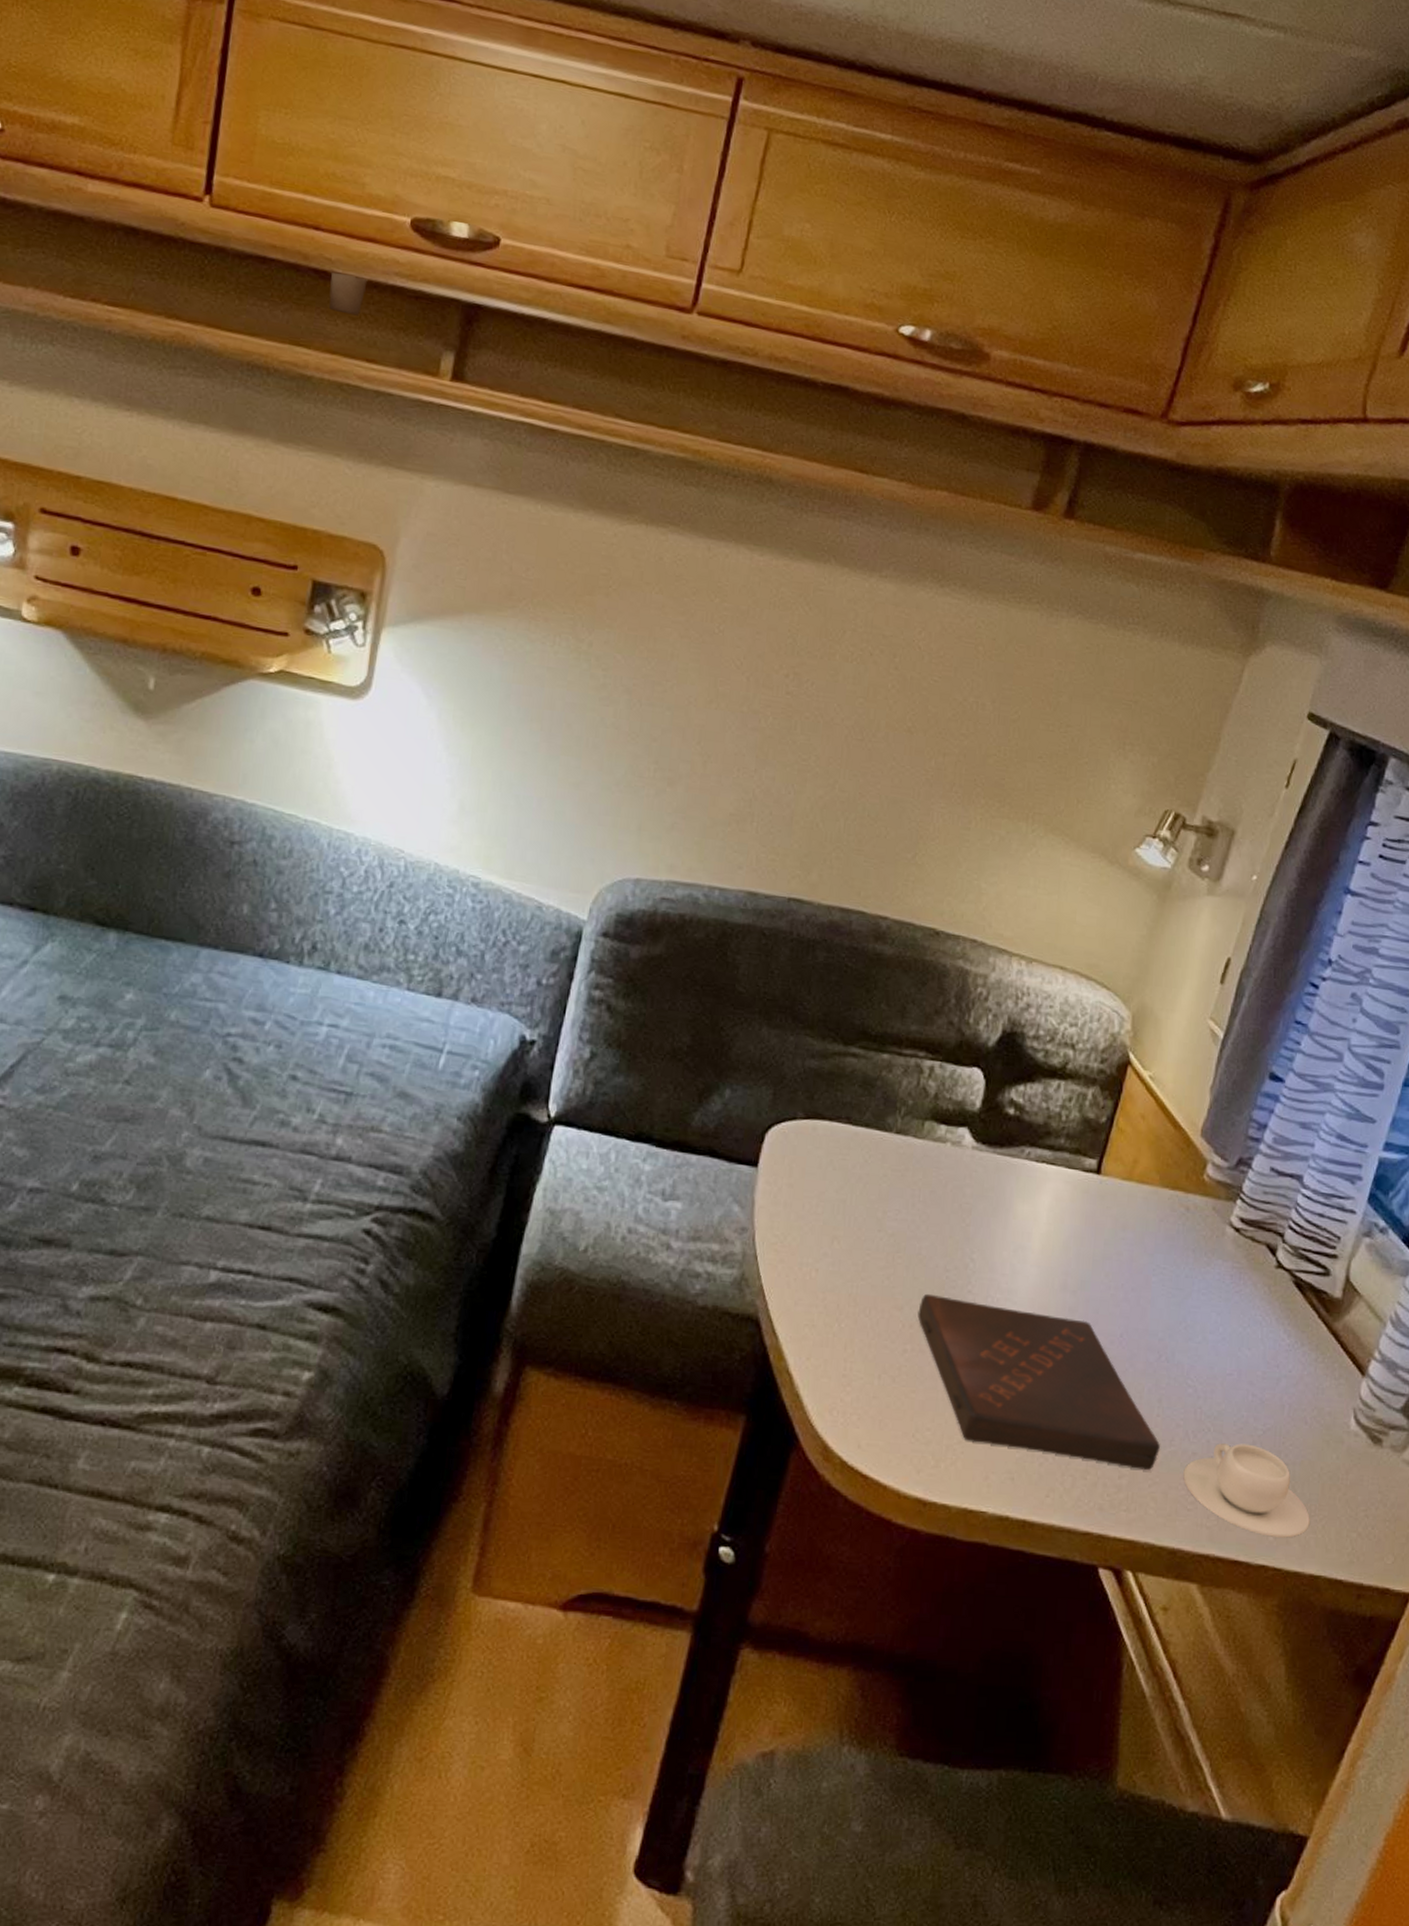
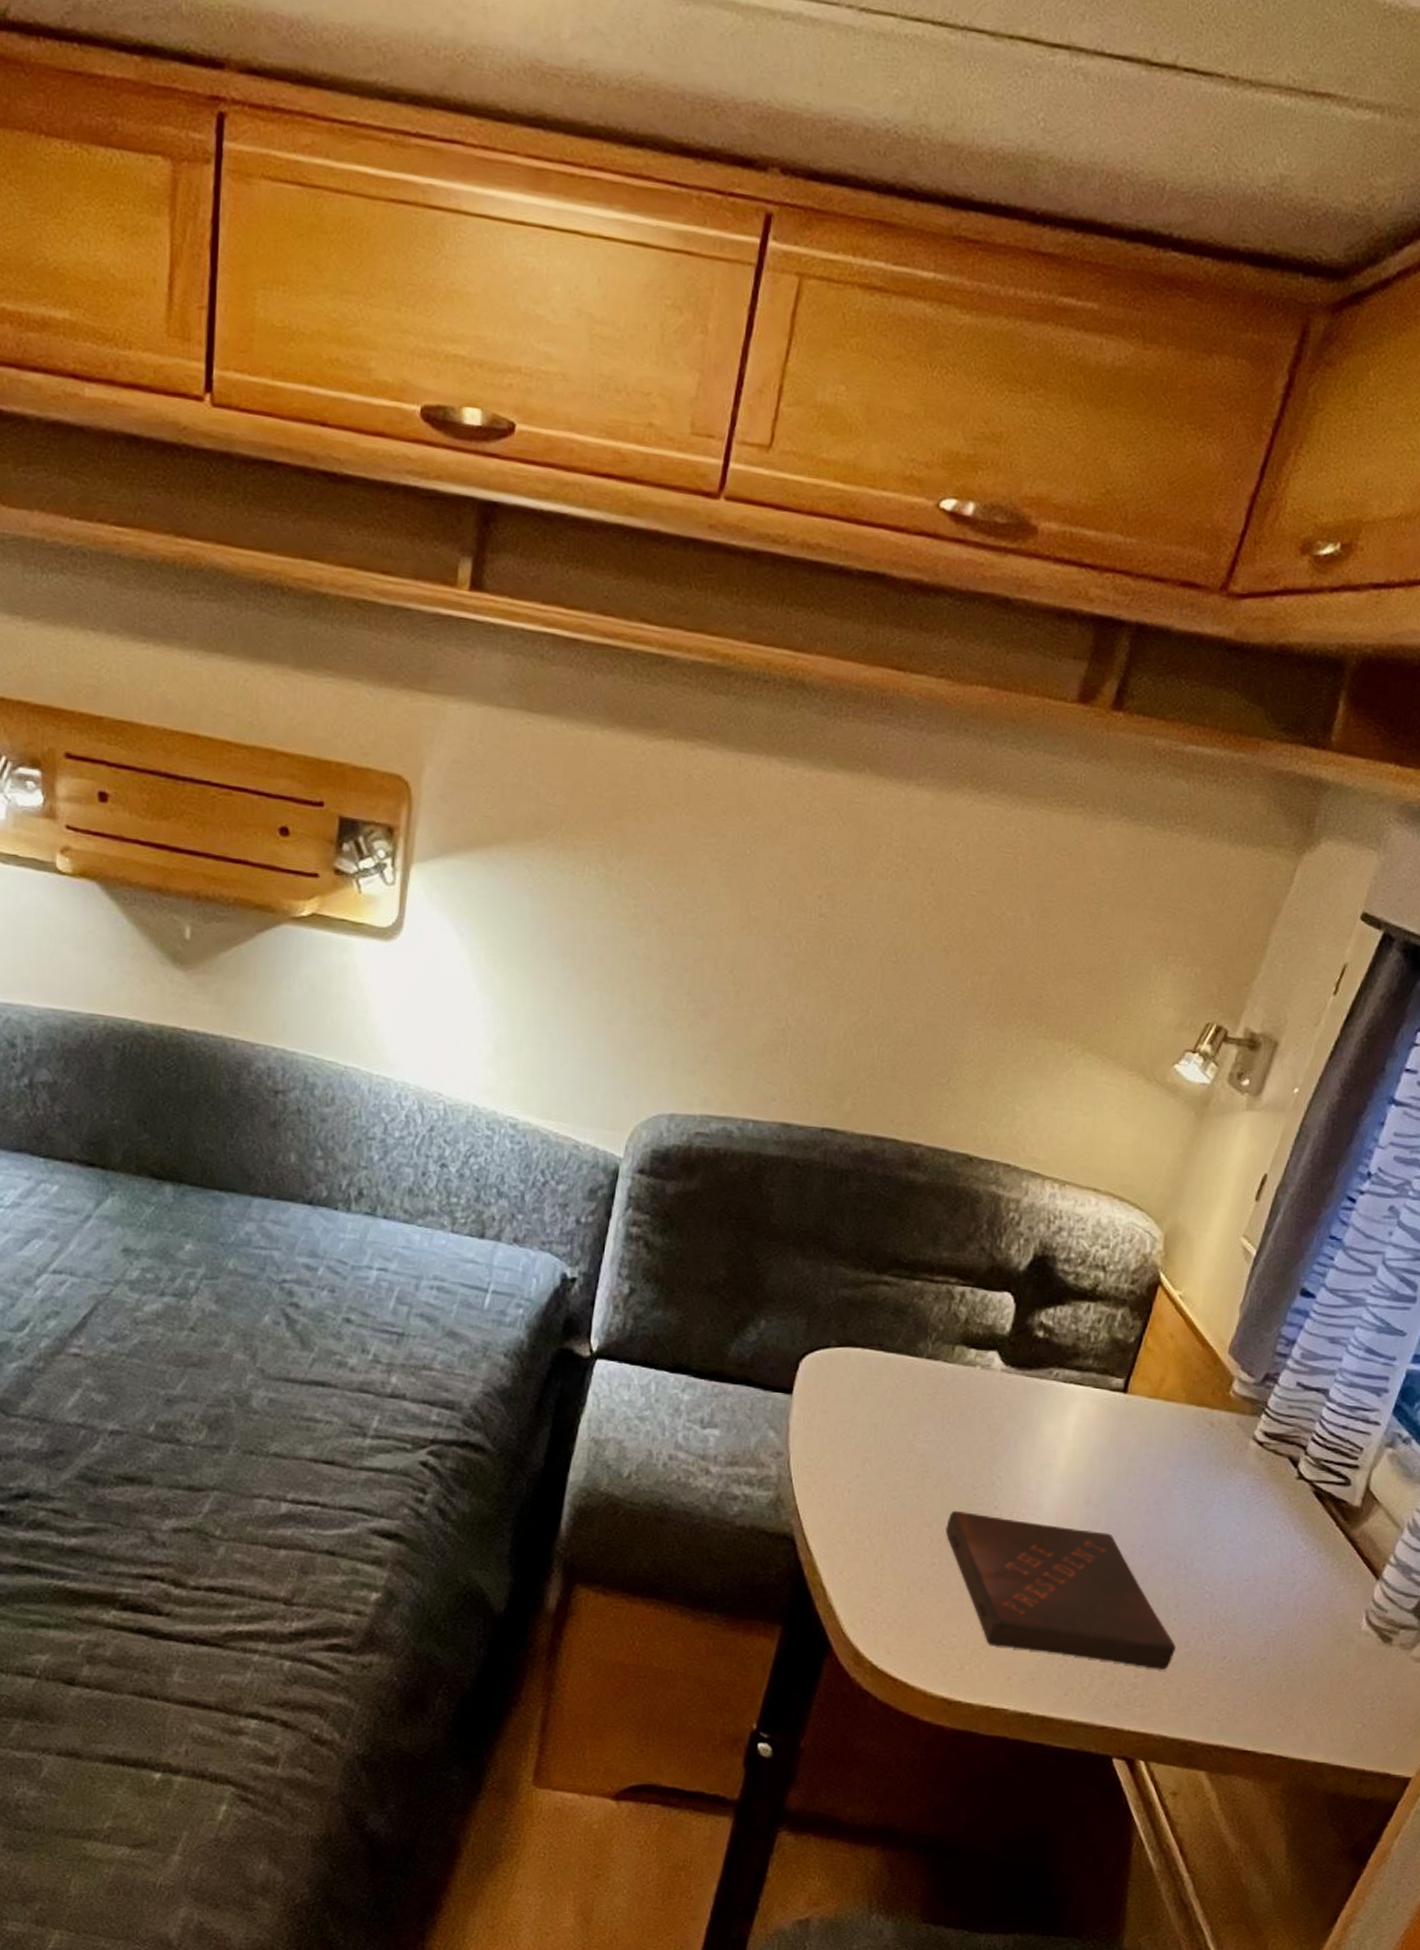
candle: present [329,271,368,316] -> none [340,473,379,523]
teacup: present [1183,1442,1310,1538] -> none [1196,1643,1317,1729]

